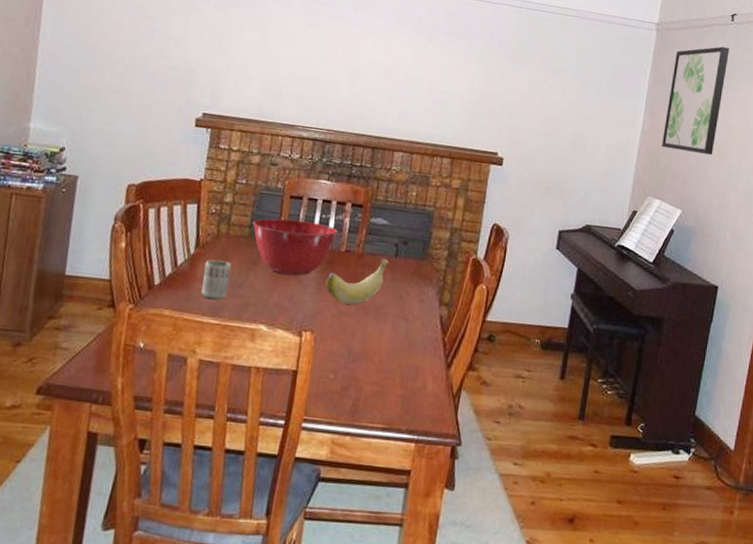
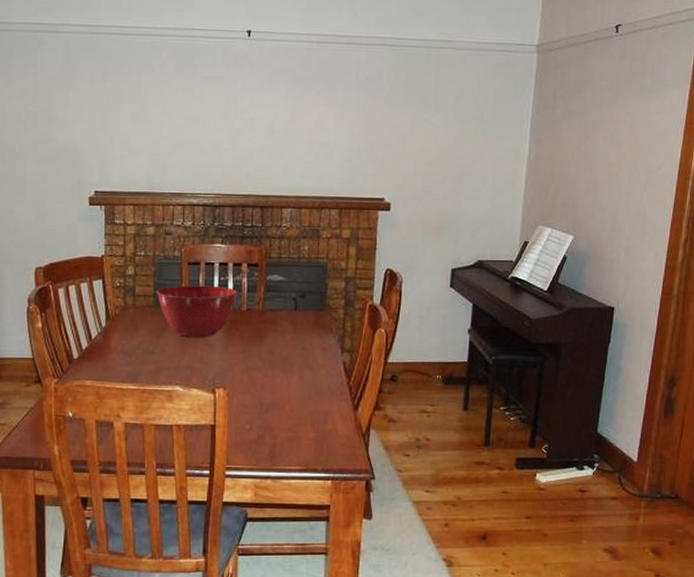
cup: present [201,259,231,300] -> none [117,330,142,367]
banana: present [325,259,388,305] -> none [231,314,289,360]
wall art: present [662,46,730,155] -> none [550,61,615,176]

